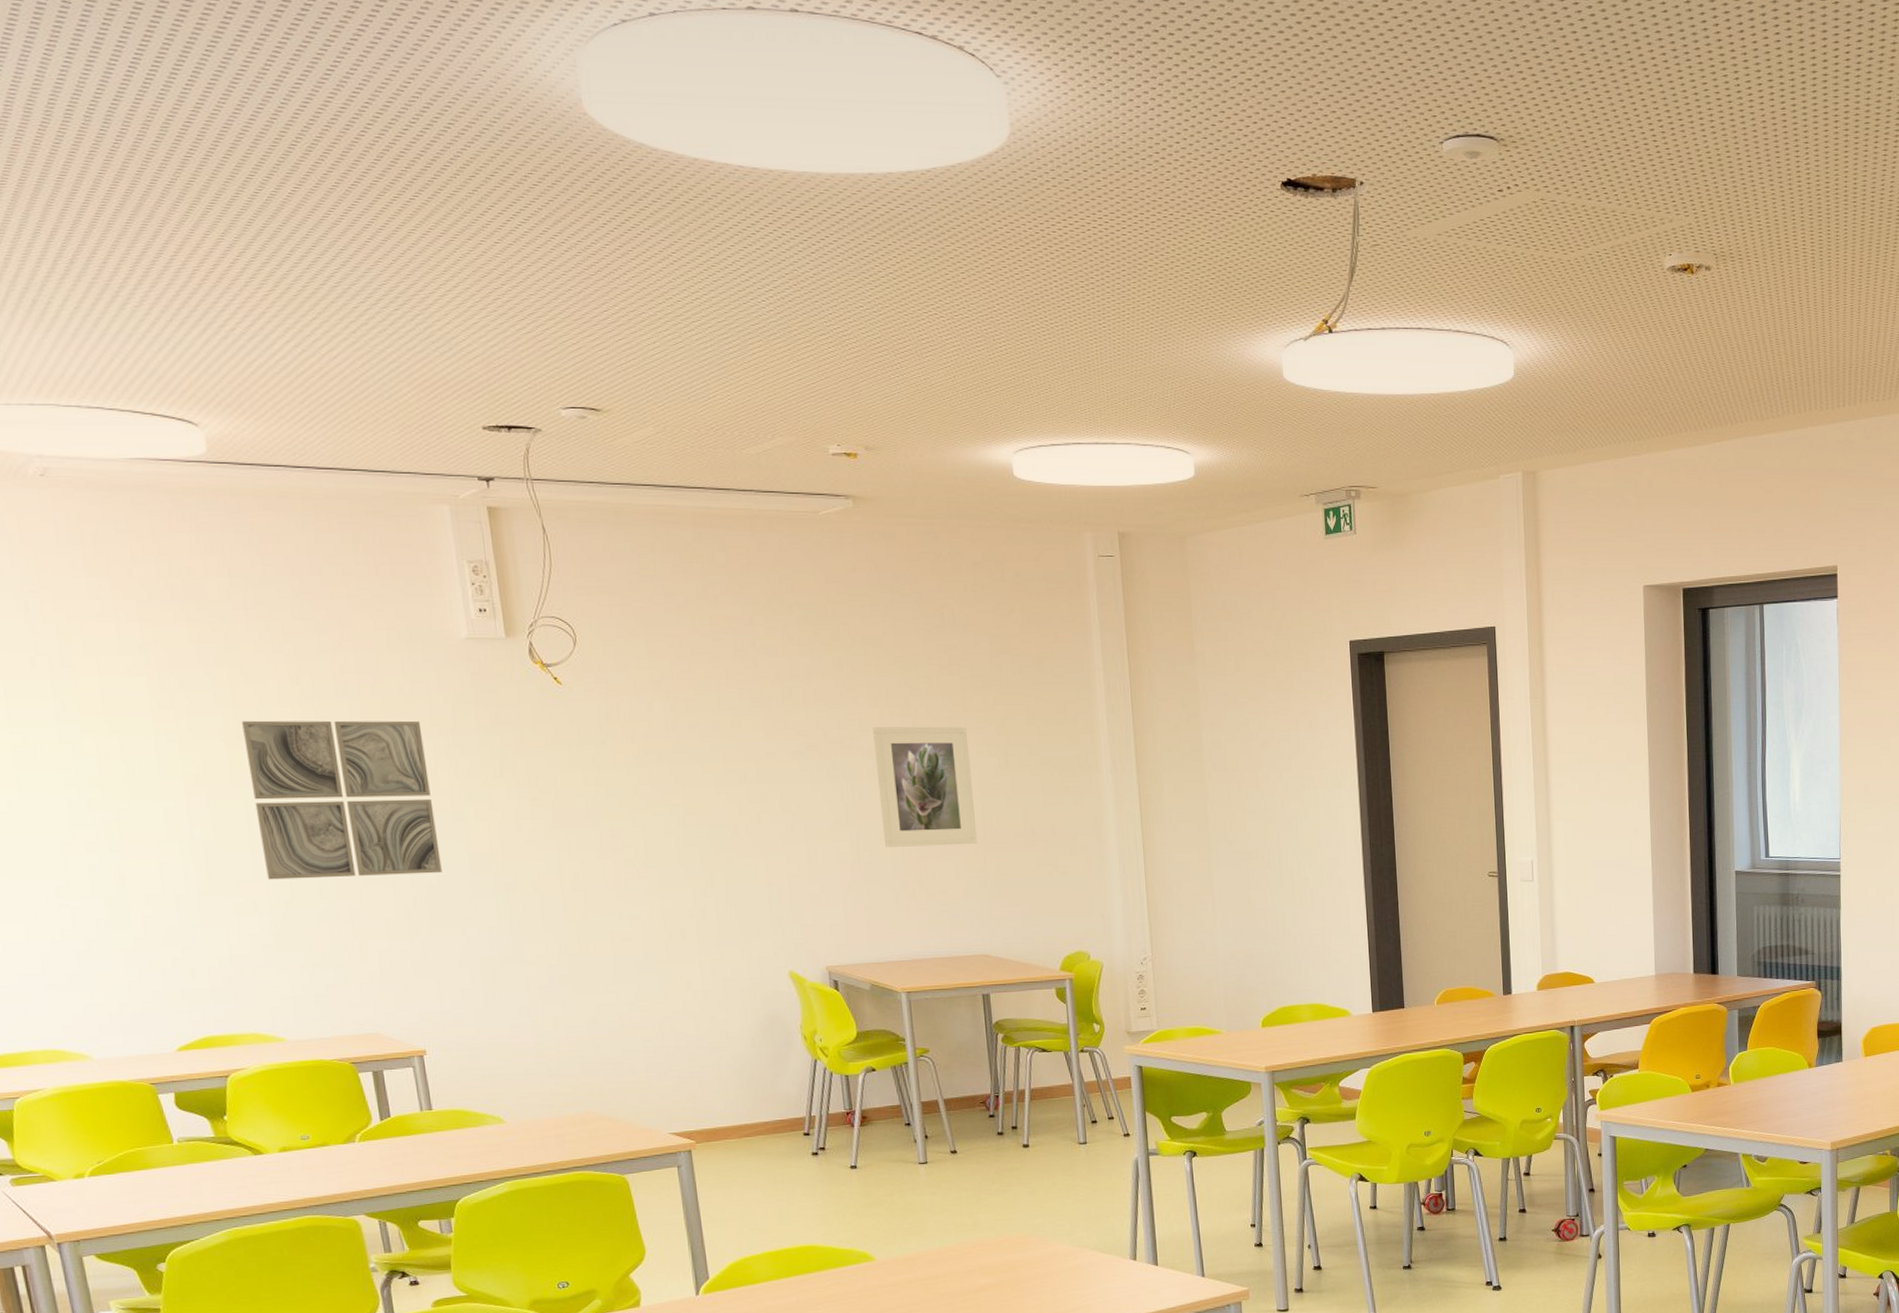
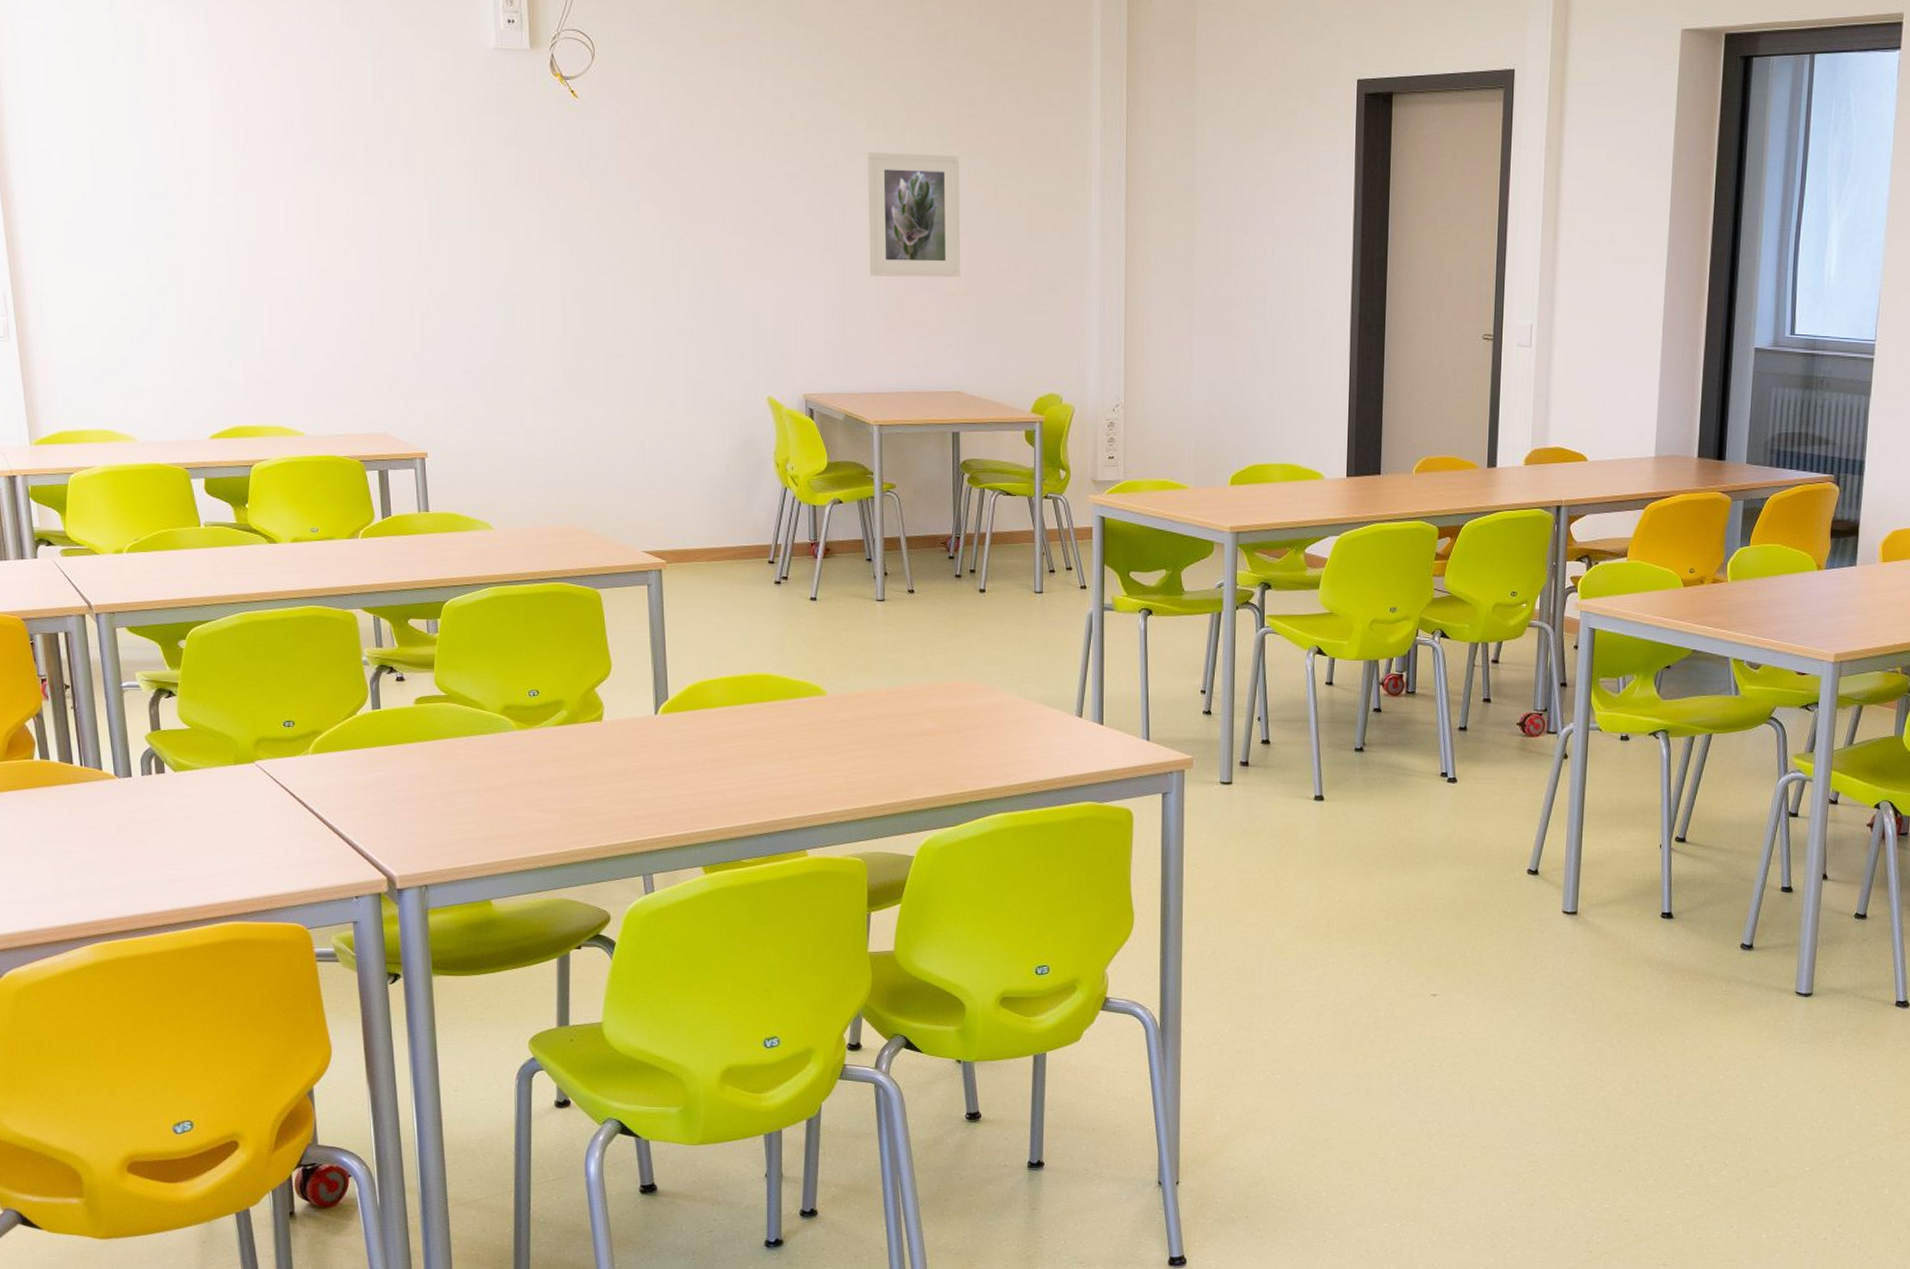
wall art: present [242,720,442,880] -> none [289,122,455,280]

